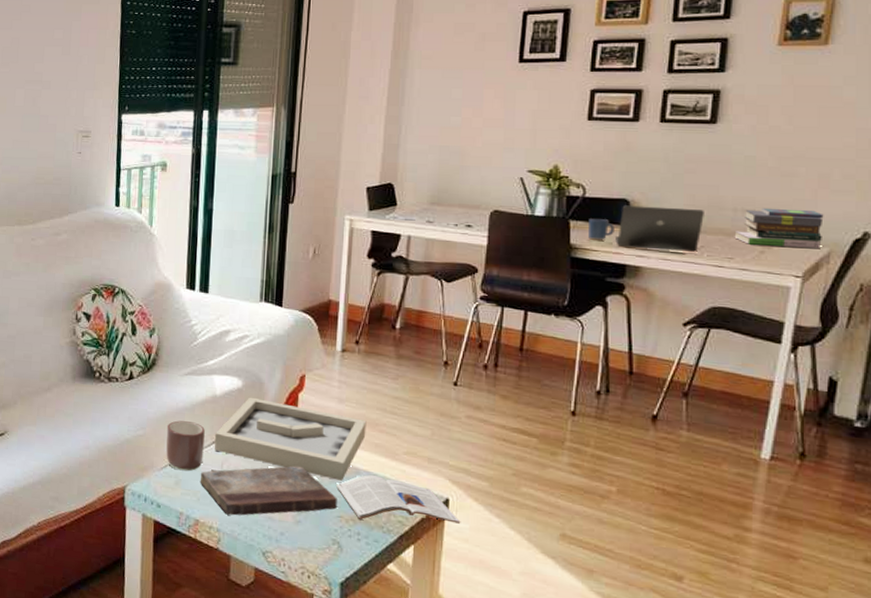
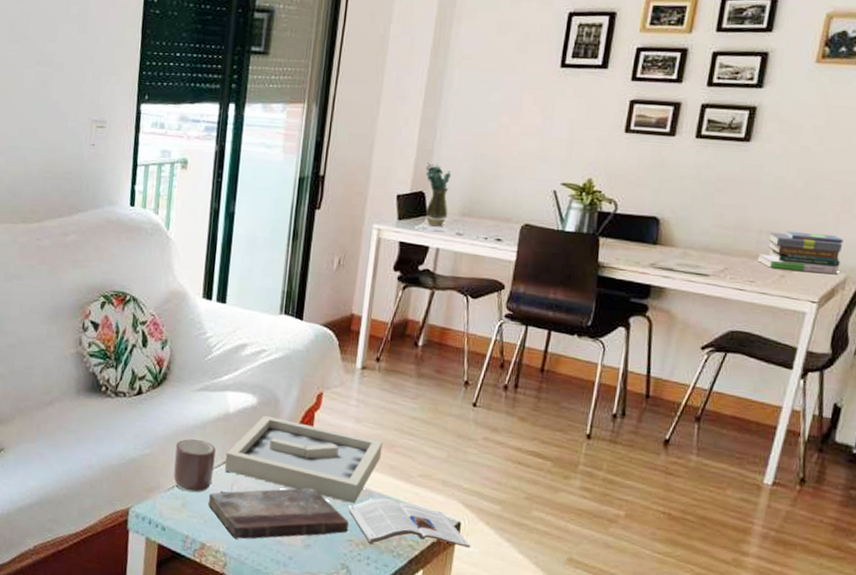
vase: none [393,156,419,215] -> present [425,162,452,226]
mug: present [588,218,614,241] -> none [616,236,643,260]
laptop: present [614,205,704,252] -> none [642,223,731,274]

